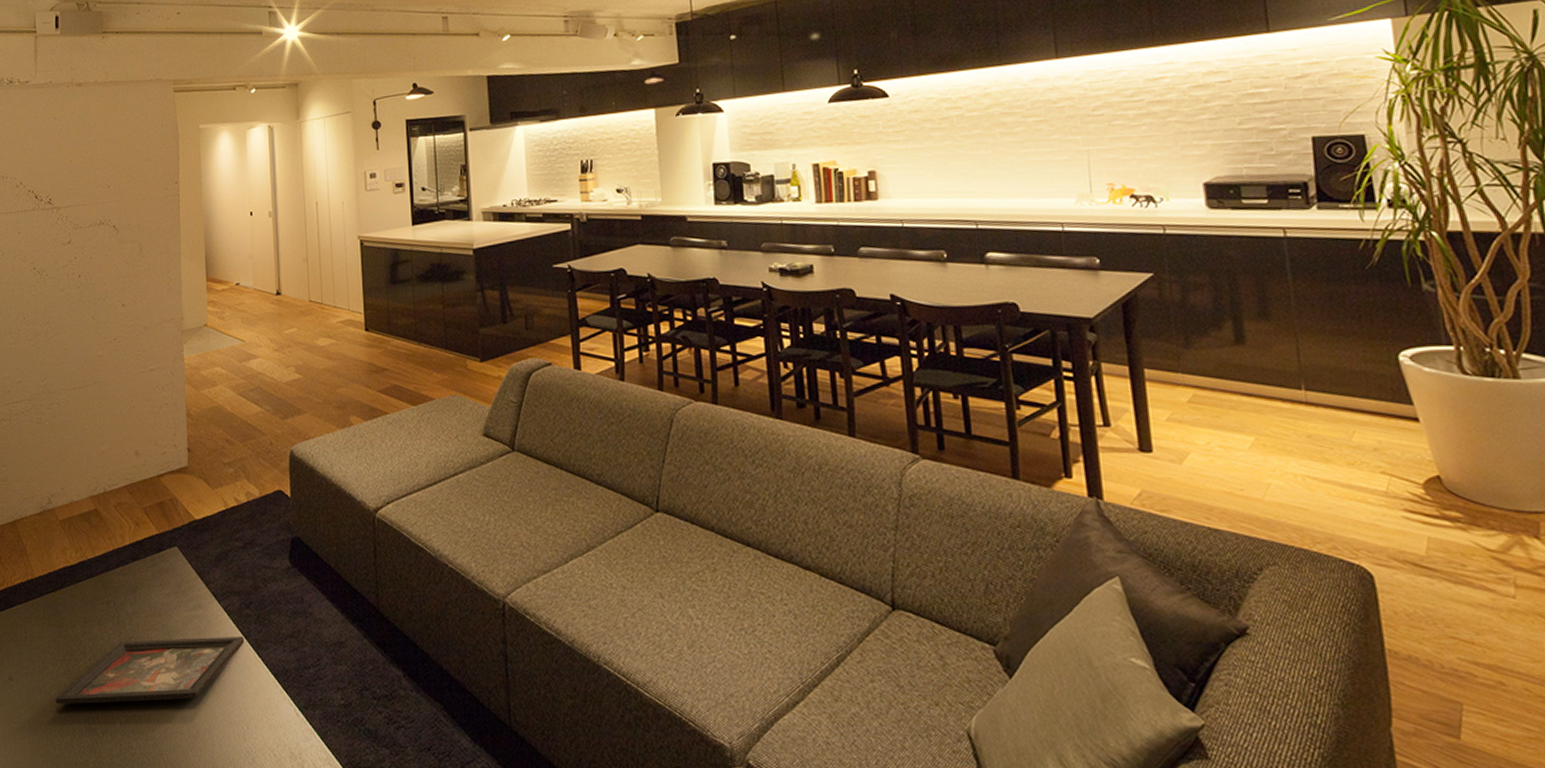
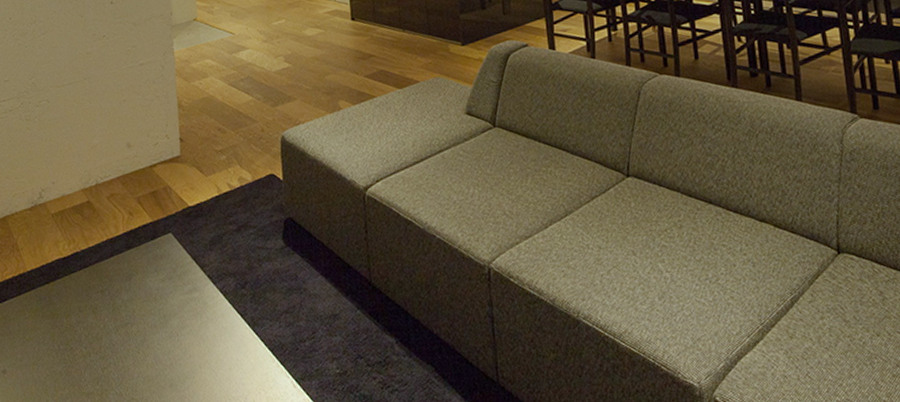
decorative tray: present [55,636,245,705] -> none [51,315,241,394]

